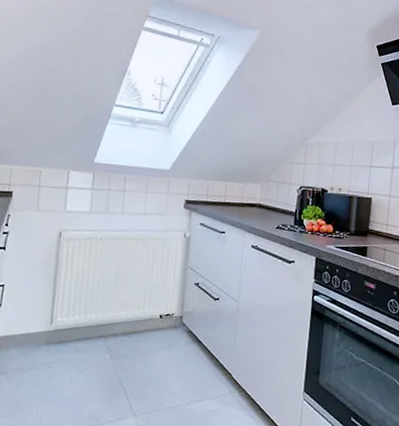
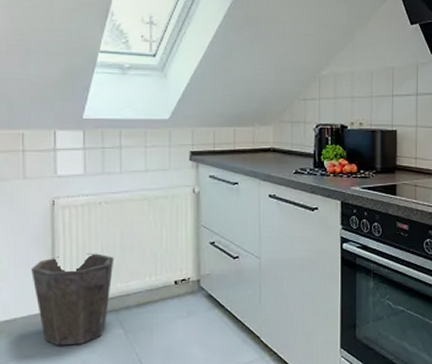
waste bin: none [34,282,109,364] -> present [31,253,114,346]

